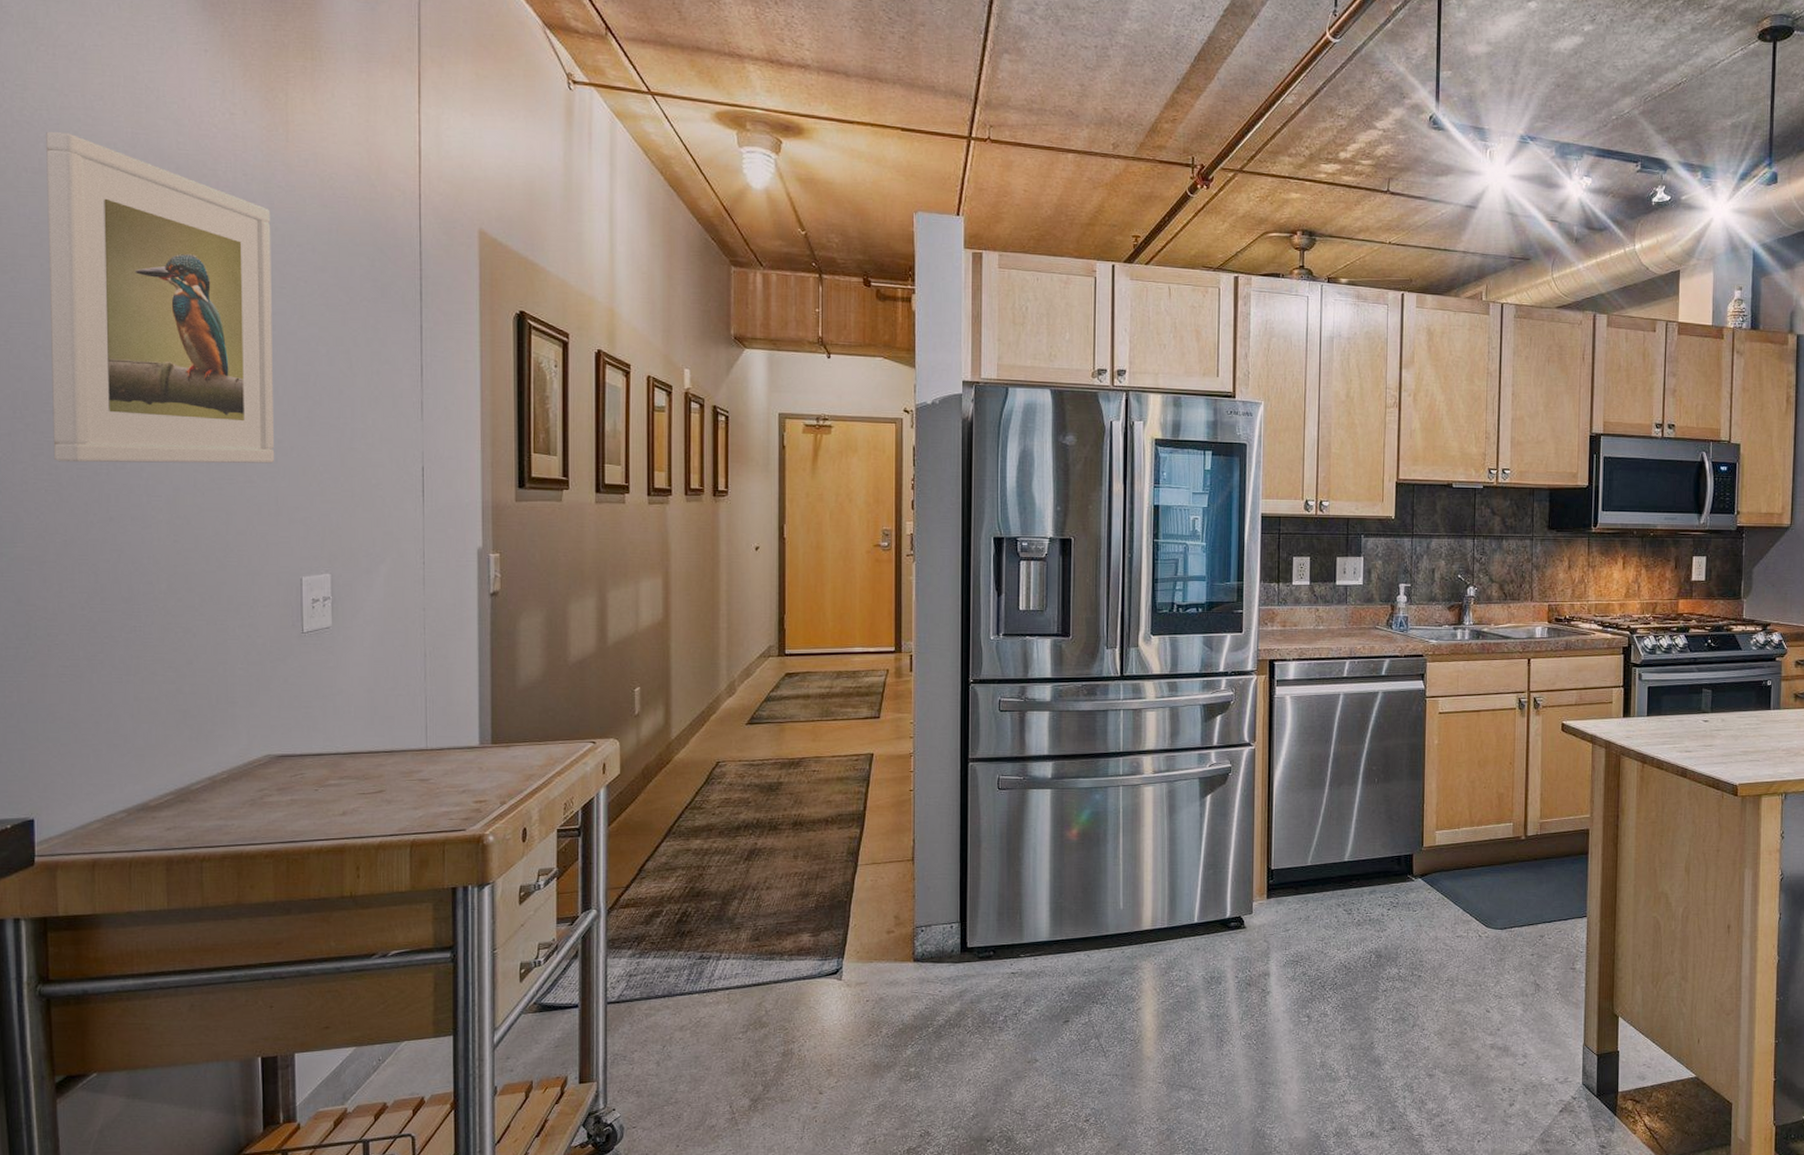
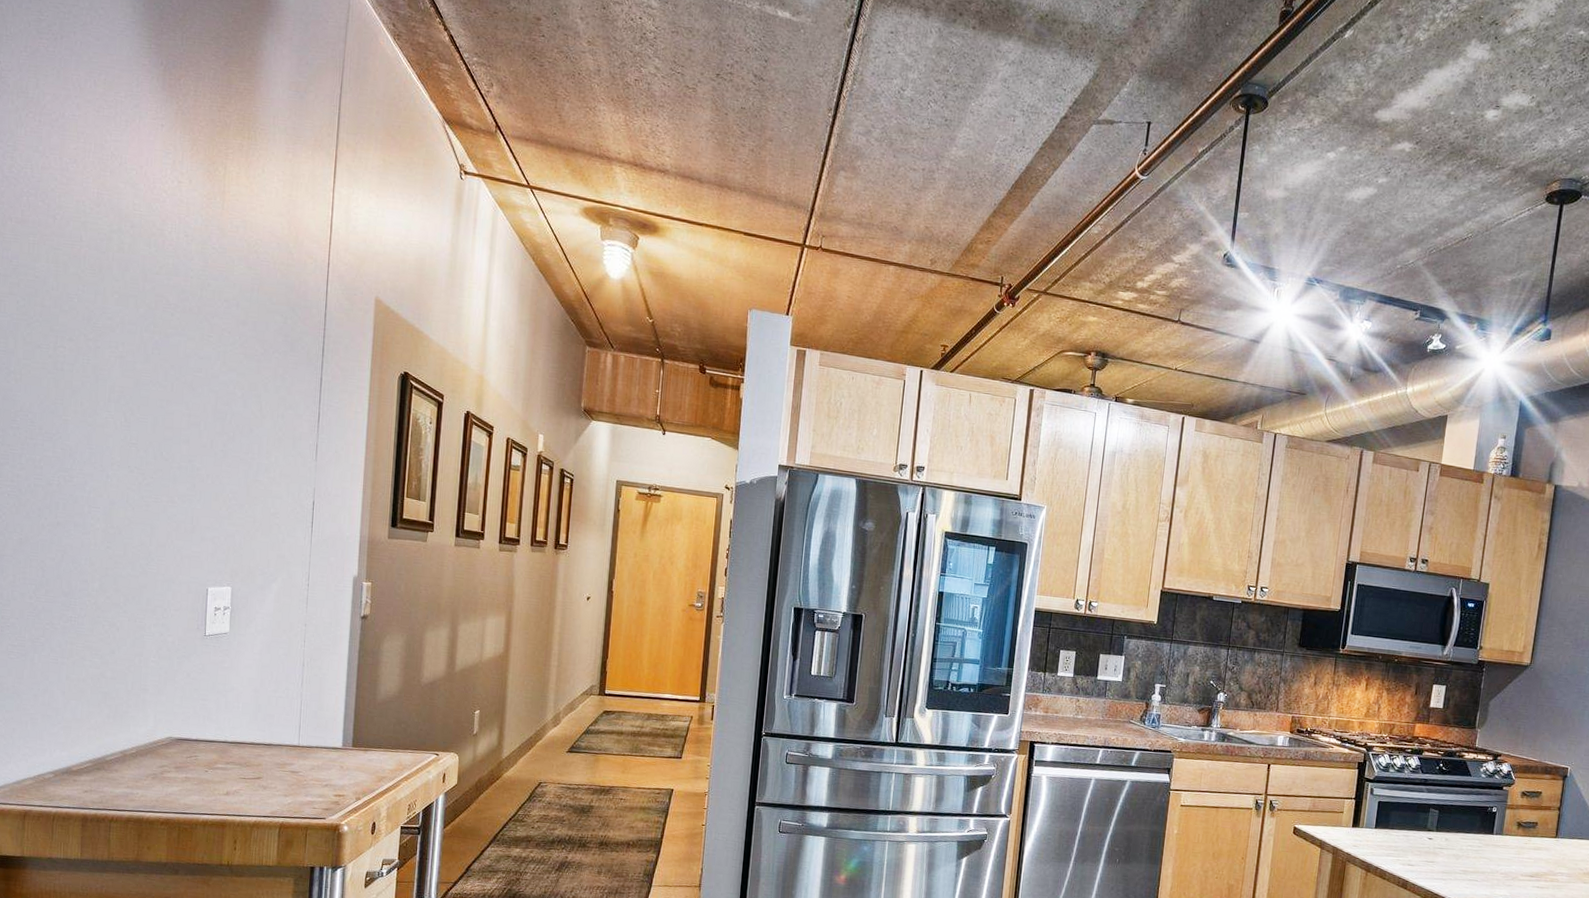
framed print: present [46,131,275,464] -> none [16,187,205,488]

